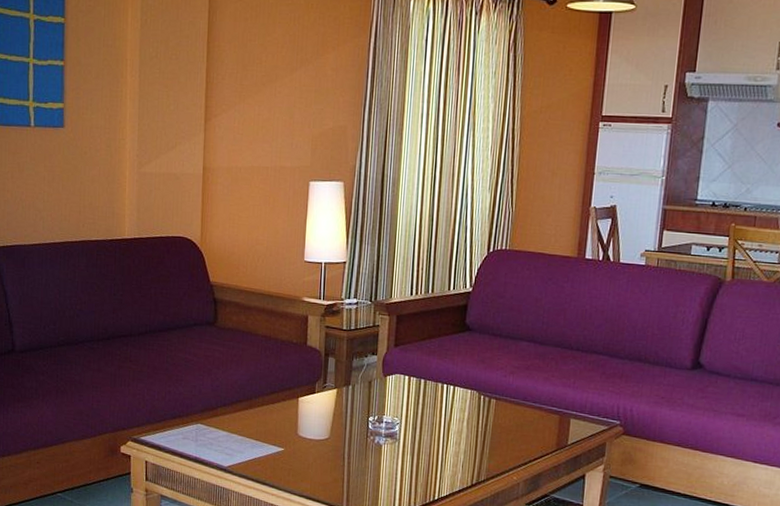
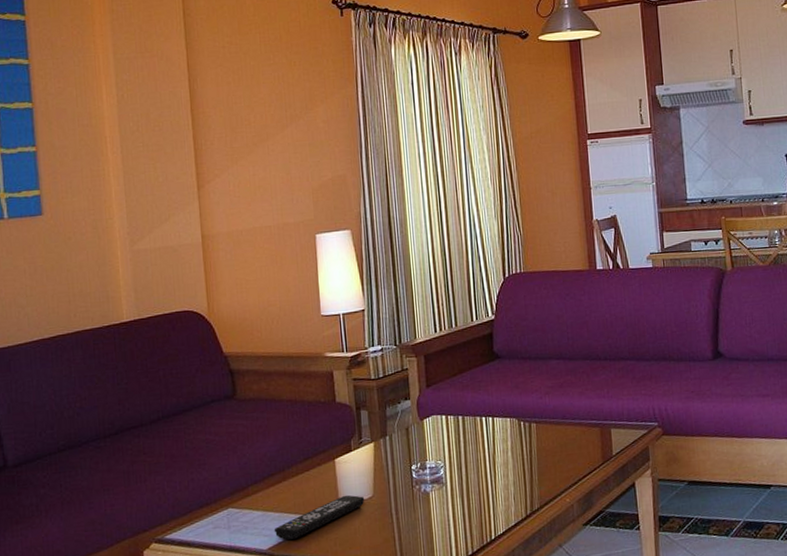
remote control: none [235,432,321,462] -> present [274,495,365,540]

